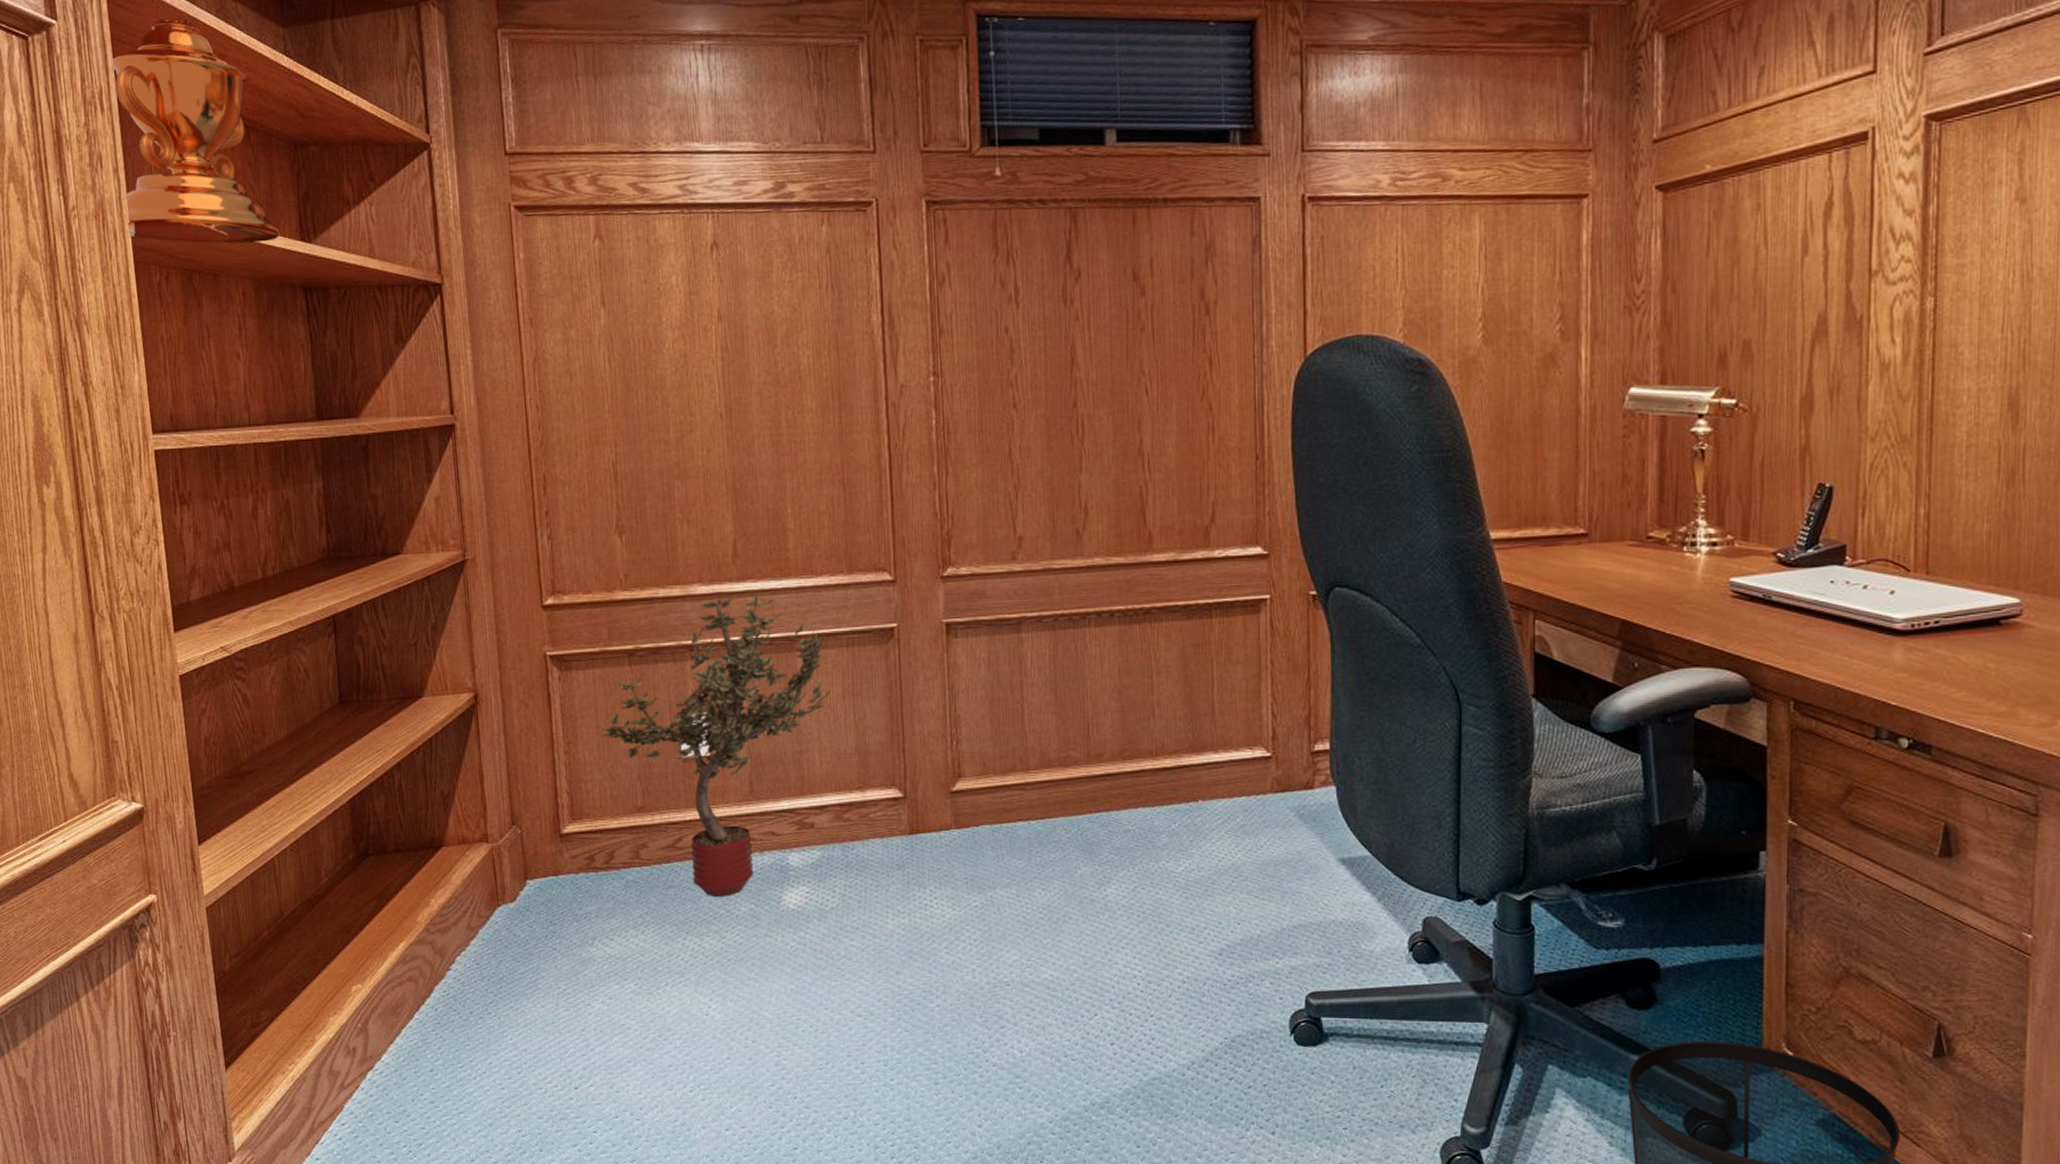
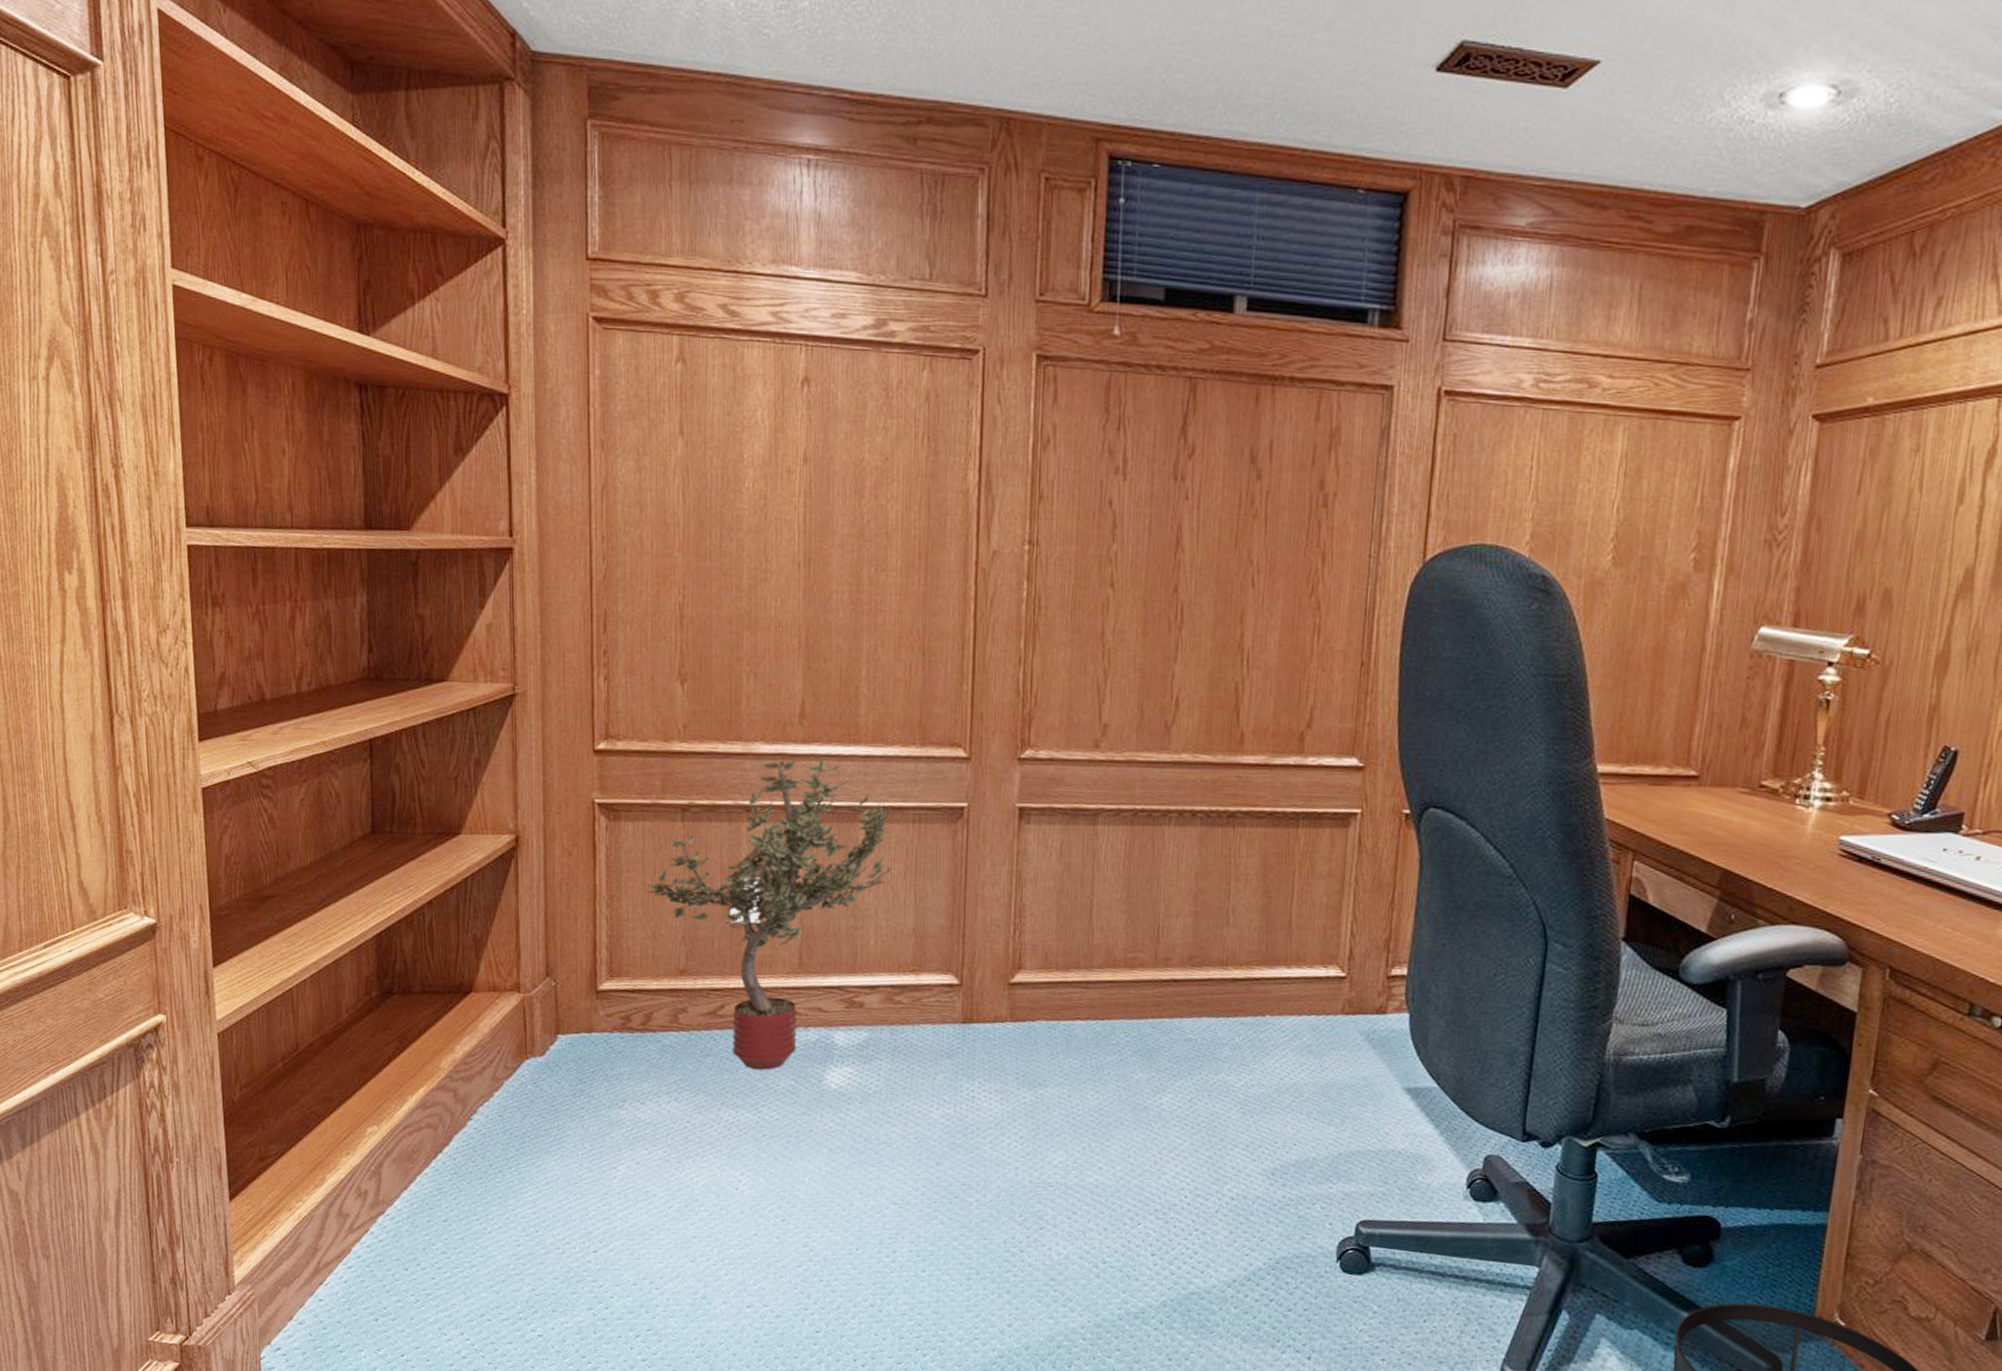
trophy: present [111,19,280,244] -> none [160,71,336,330]

